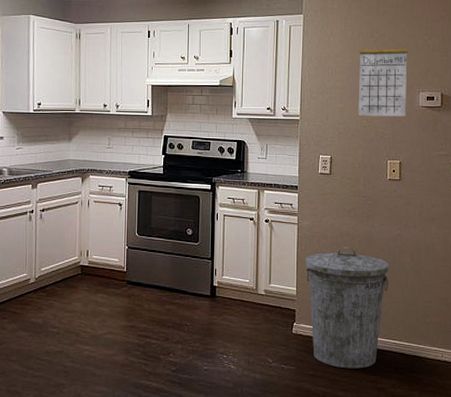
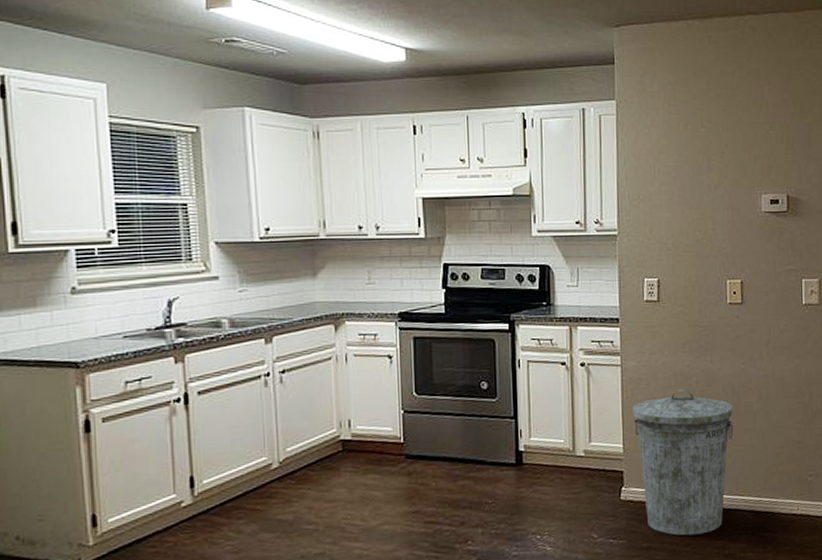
calendar: present [358,34,408,117] -> none [687,123,747,227]

